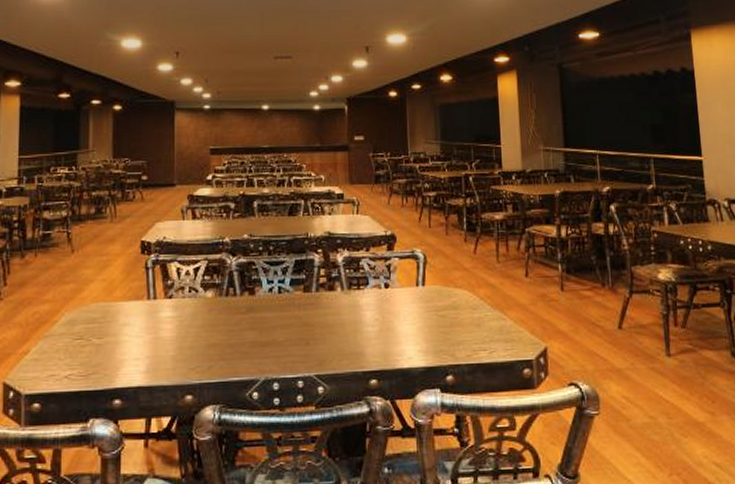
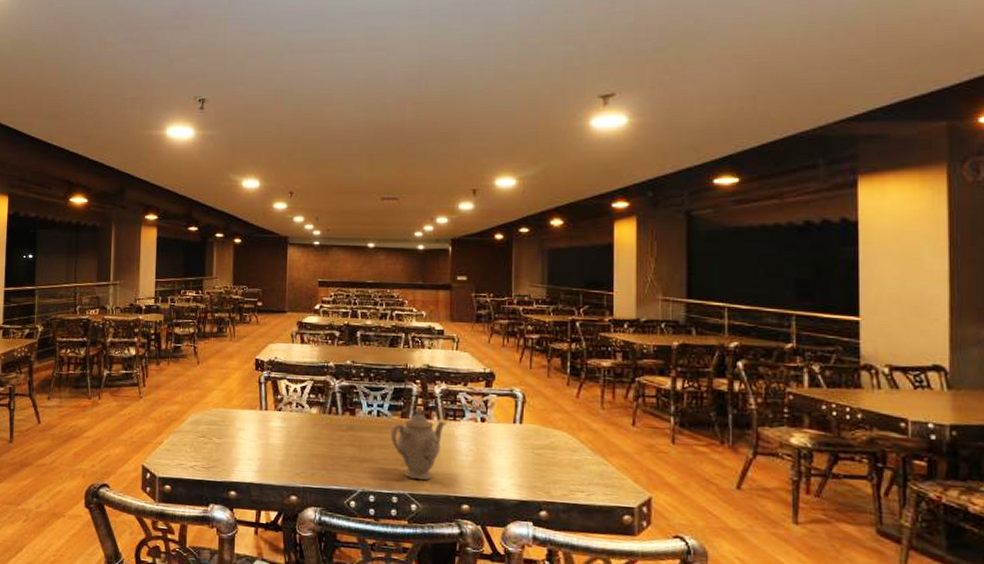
teapot: none [293,278,351,359] -> present [390,406,447,481]

